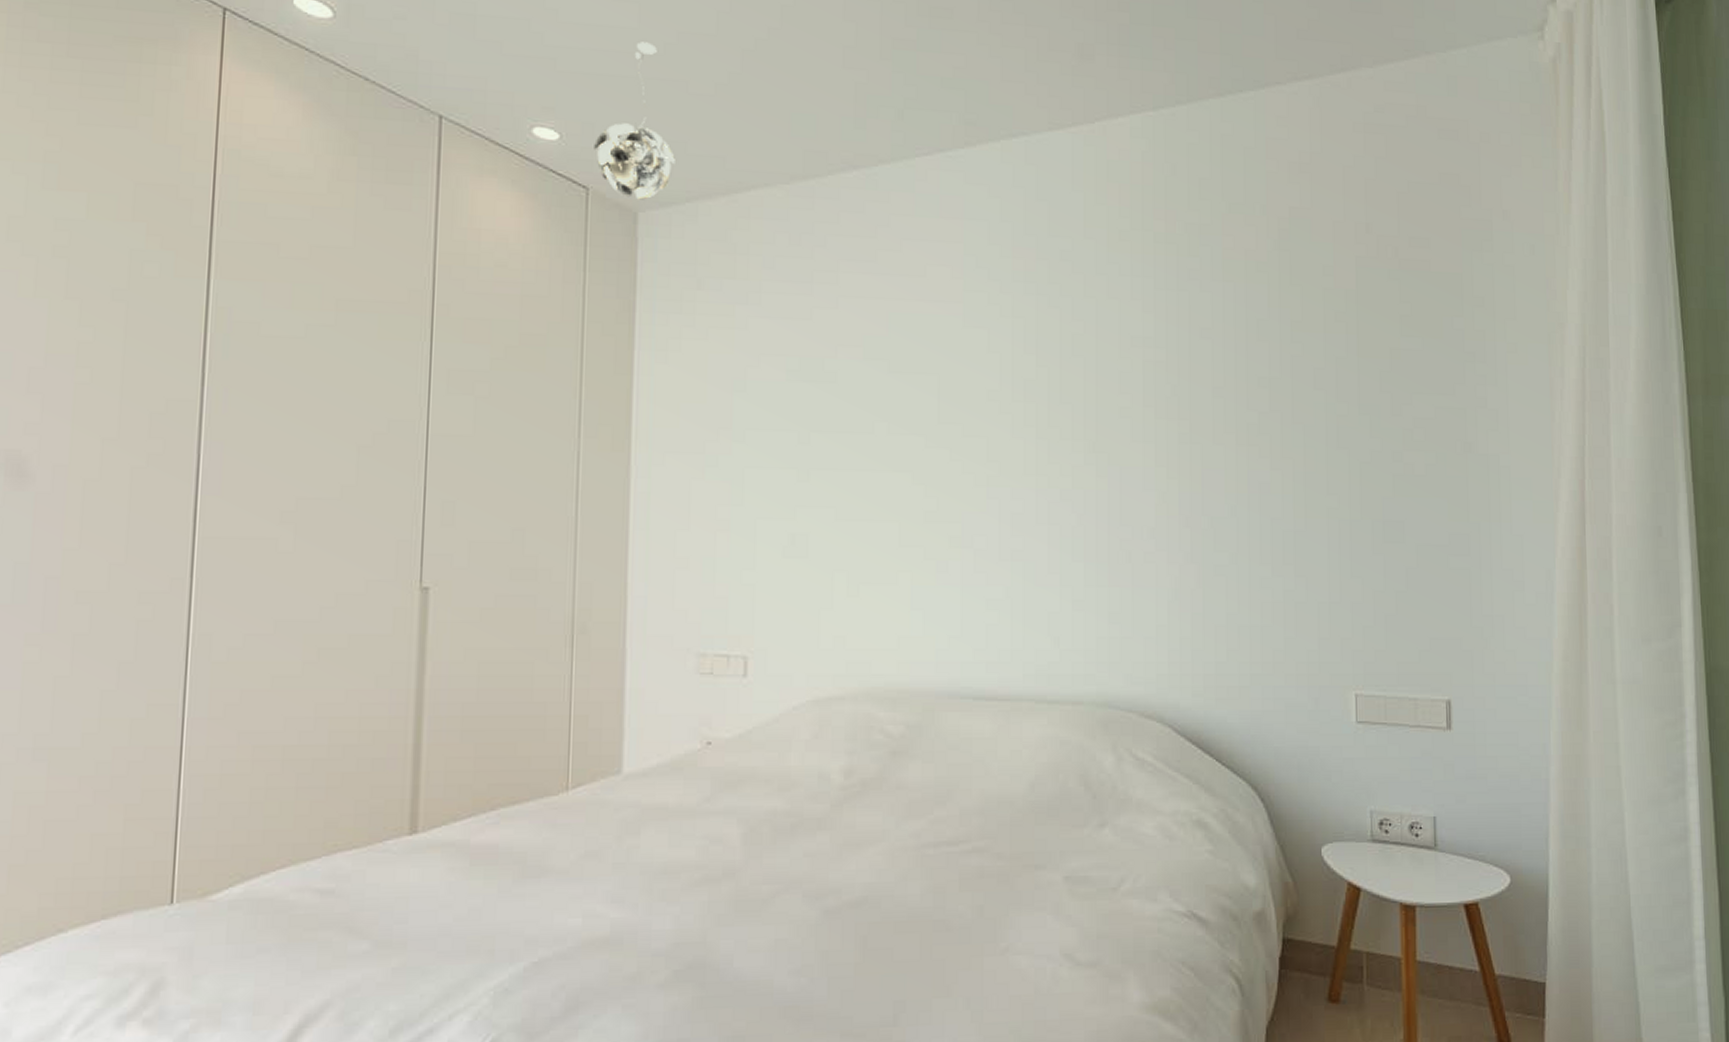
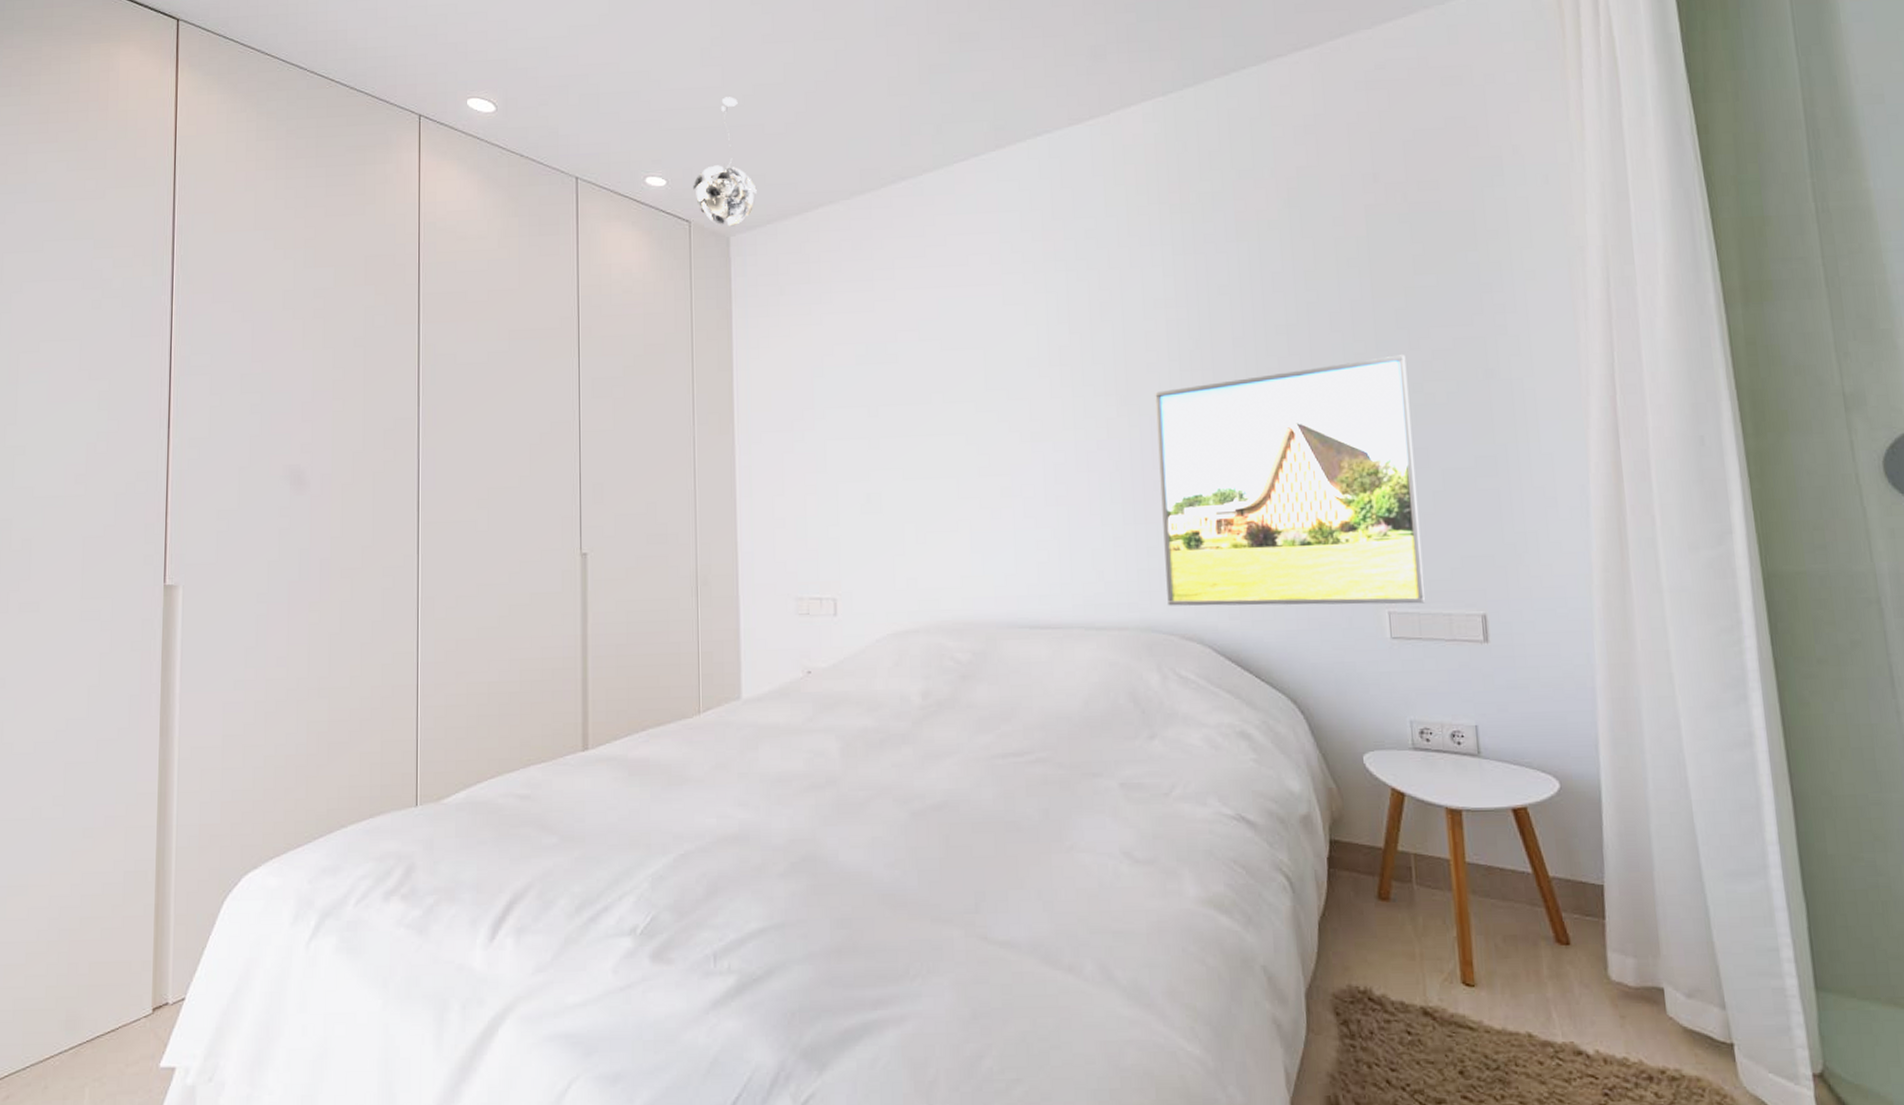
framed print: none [1127,420,1393,687] -> present [1155,355,1426,606]

